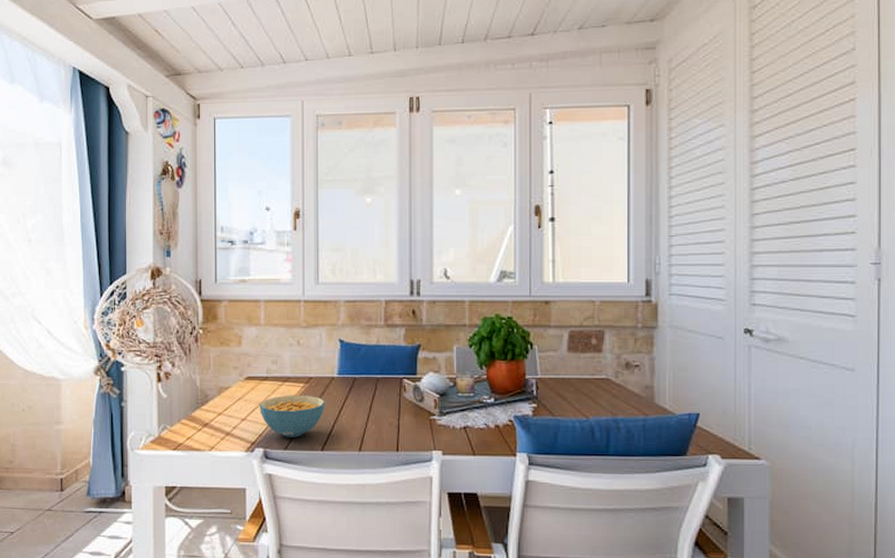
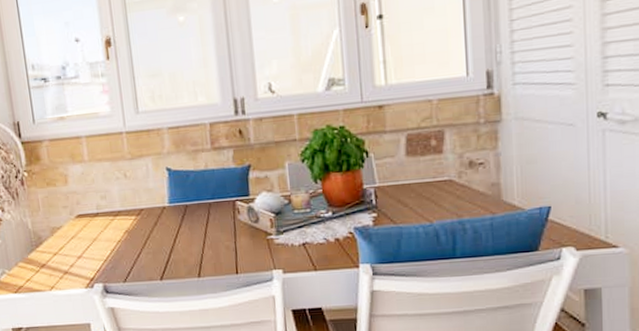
cereal bowl: present [260,394,325,437] -> none [94,227,160,271]

